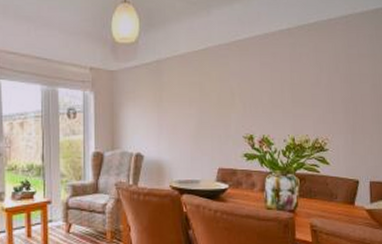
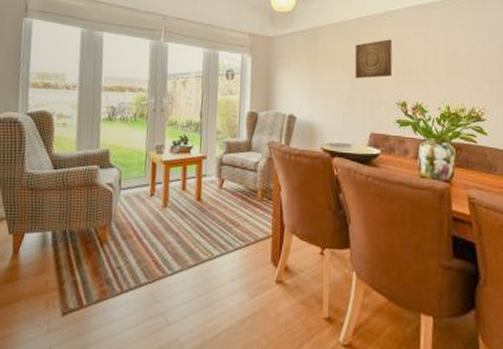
wall art: none [201,71,240,113] -> present [355,39,393,79]

